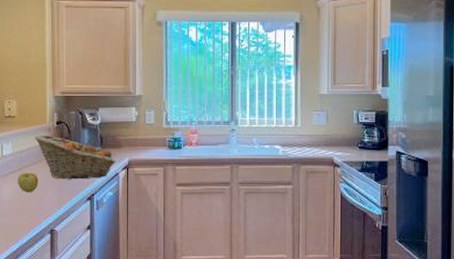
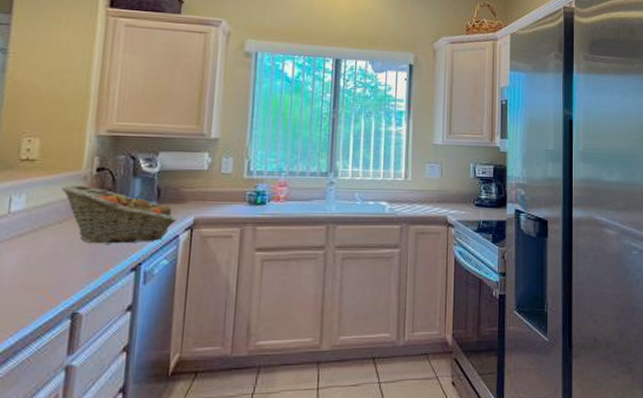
apple: present [17,172,39,192] -> none [28,235,62,261]

